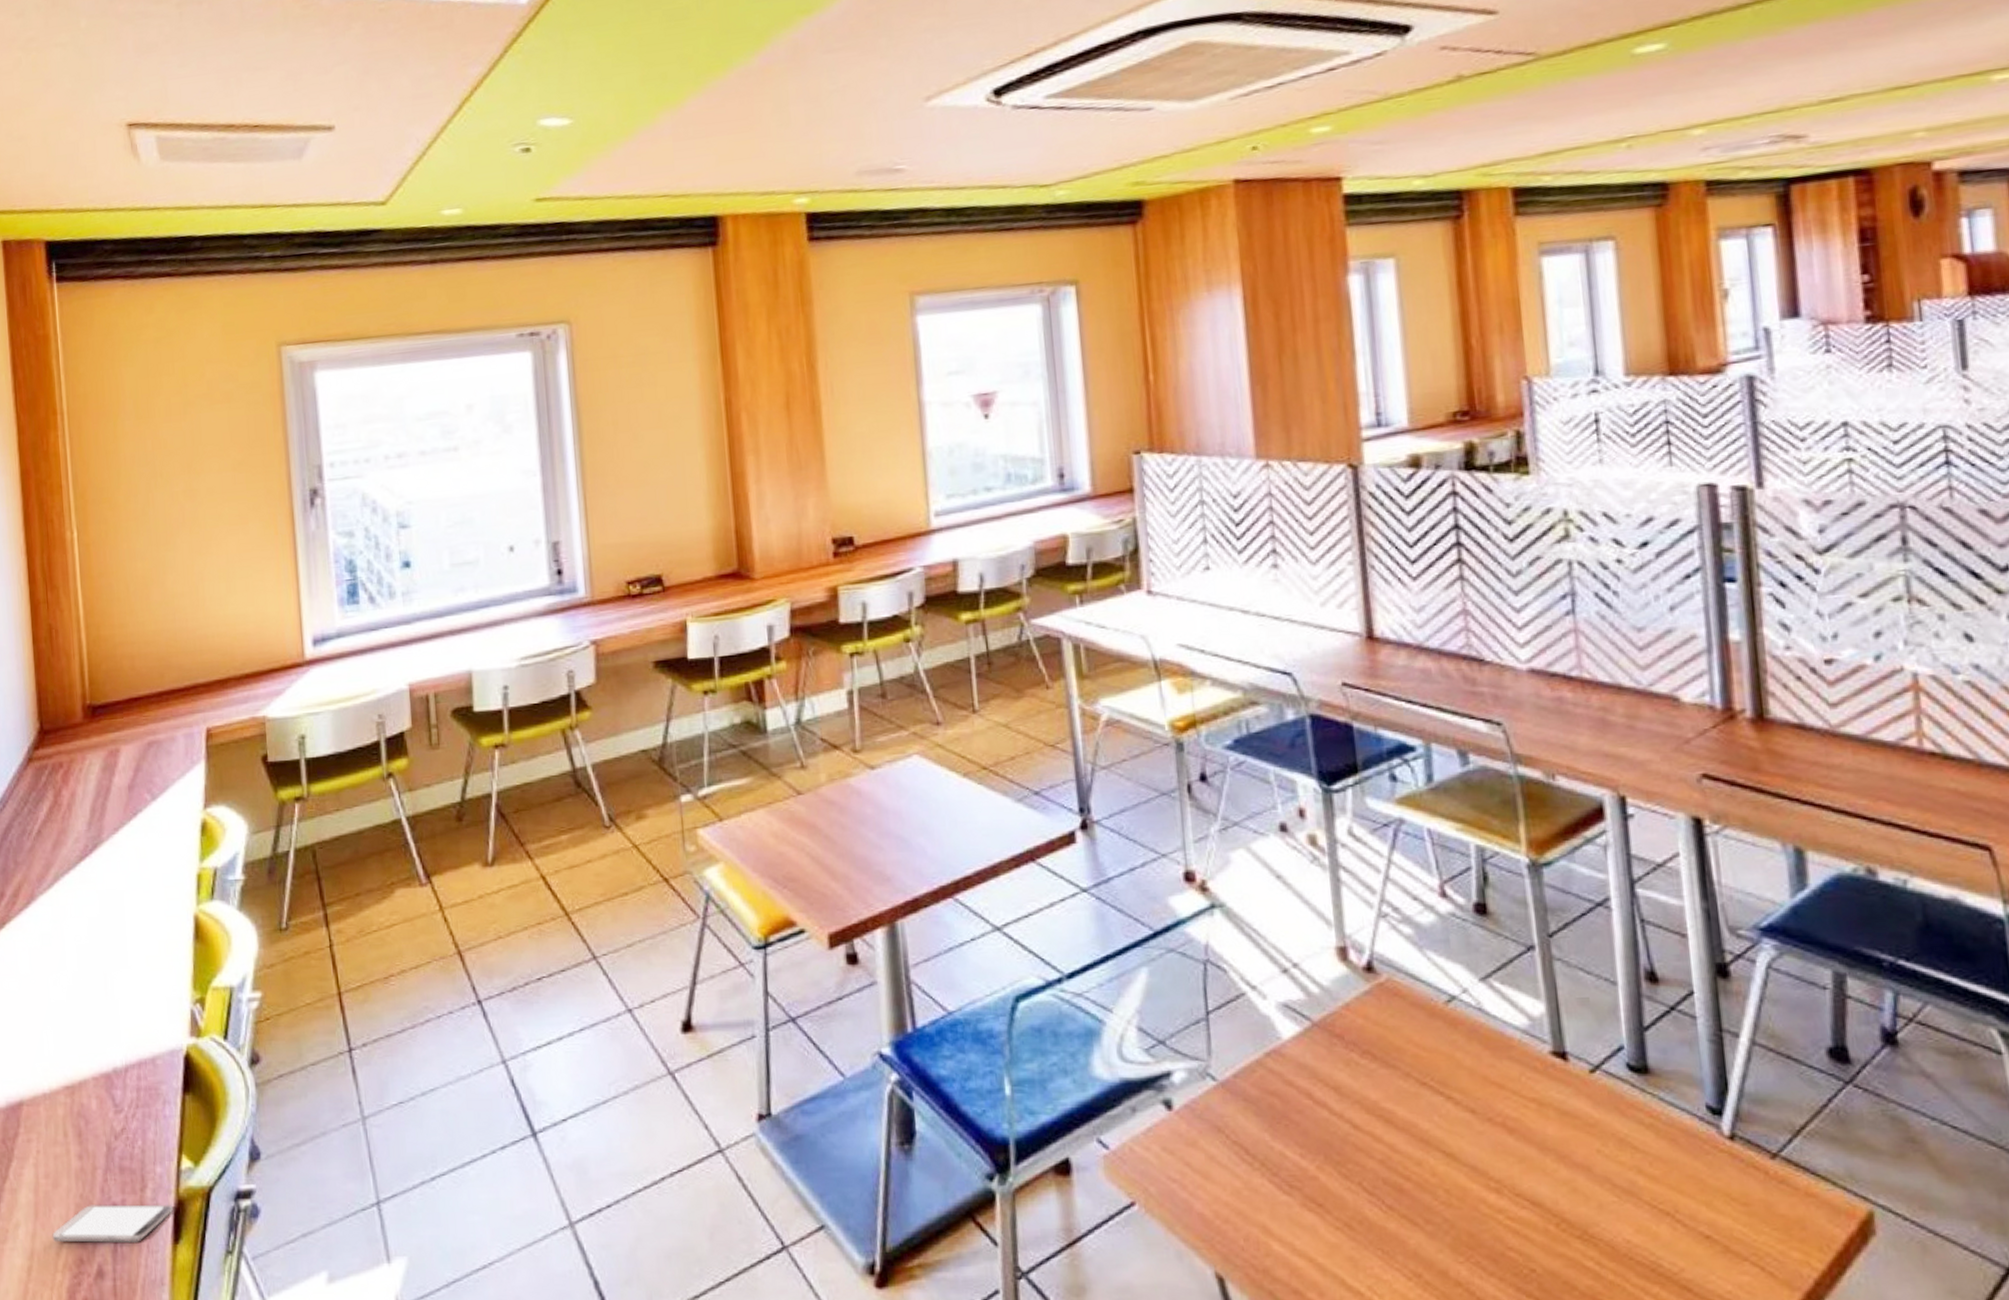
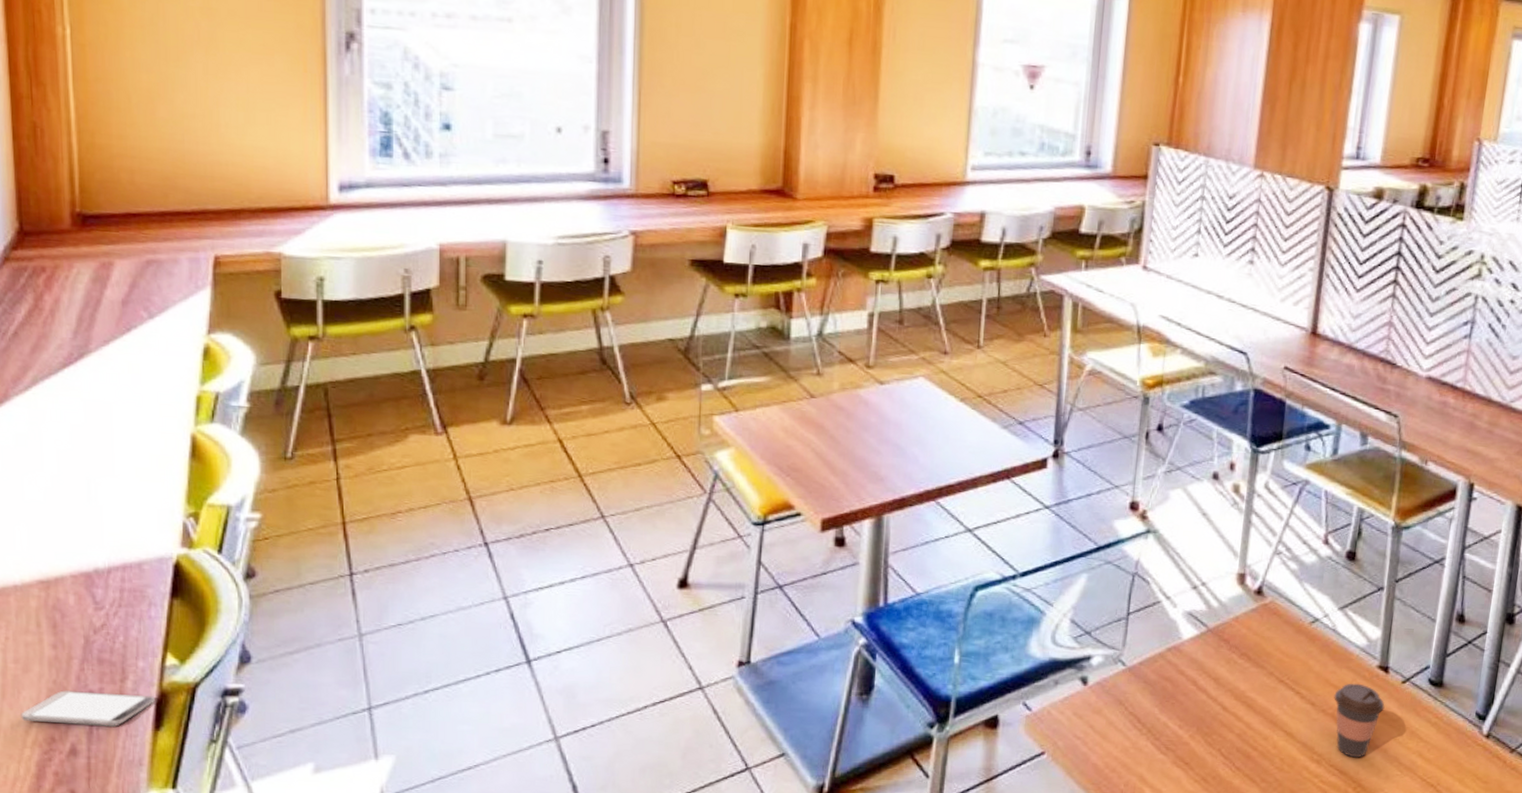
coffee cup: none [1499,1078,1574,1182] -> present [1334,683,1385,758]

